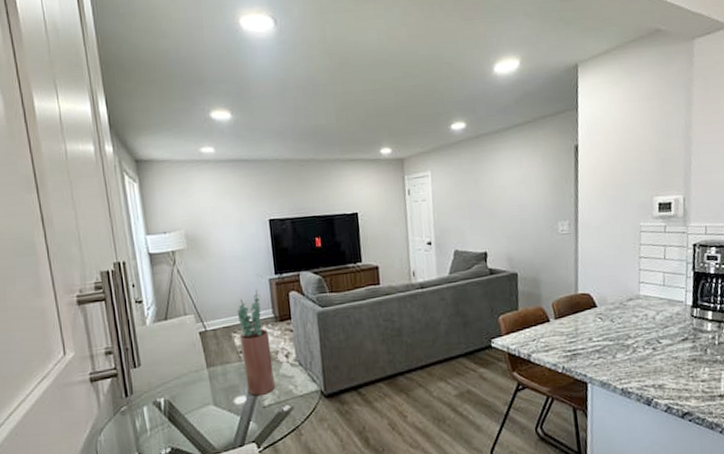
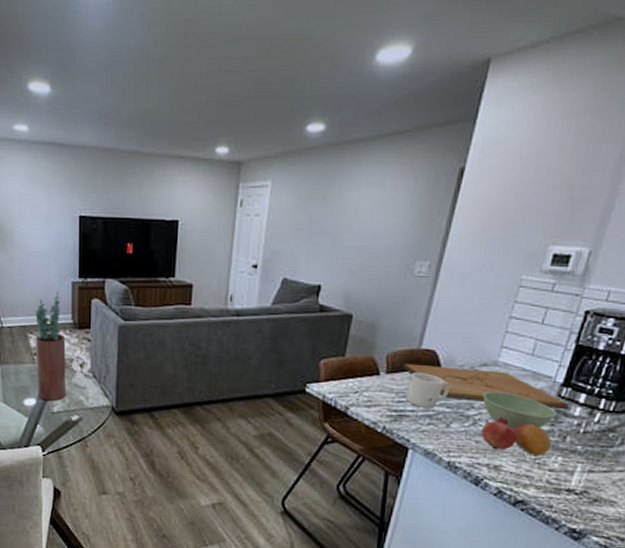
cutting board: none [566,303,702,333] -> present [402,363,569,409]
mug: none [574,314,609,345] -> present [406,372,450,409]
bowl: none [634,320,694,352] -> present [482,392,556,431]
fruit: none [641,340,670,370] -> present [481,416,517,449]
fruit: none [665,343,697,370] -> present [513,423,551,456]

